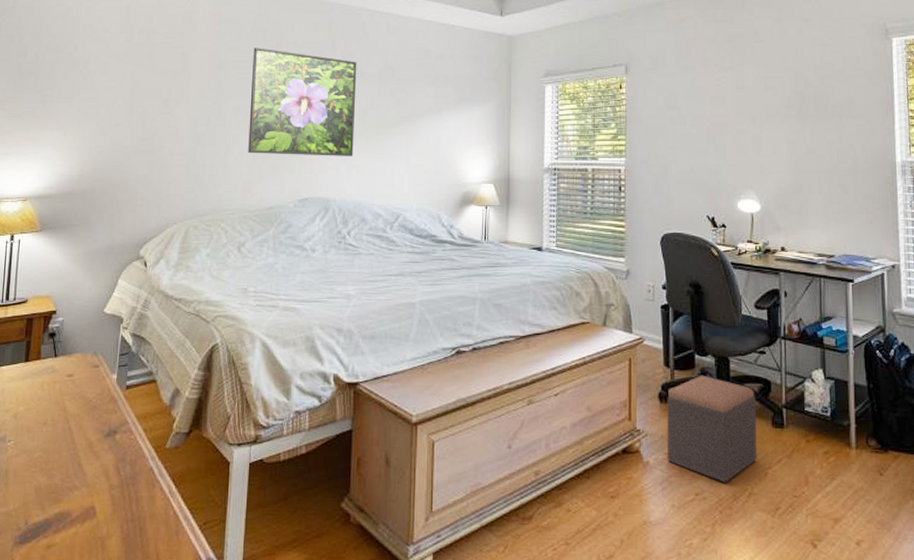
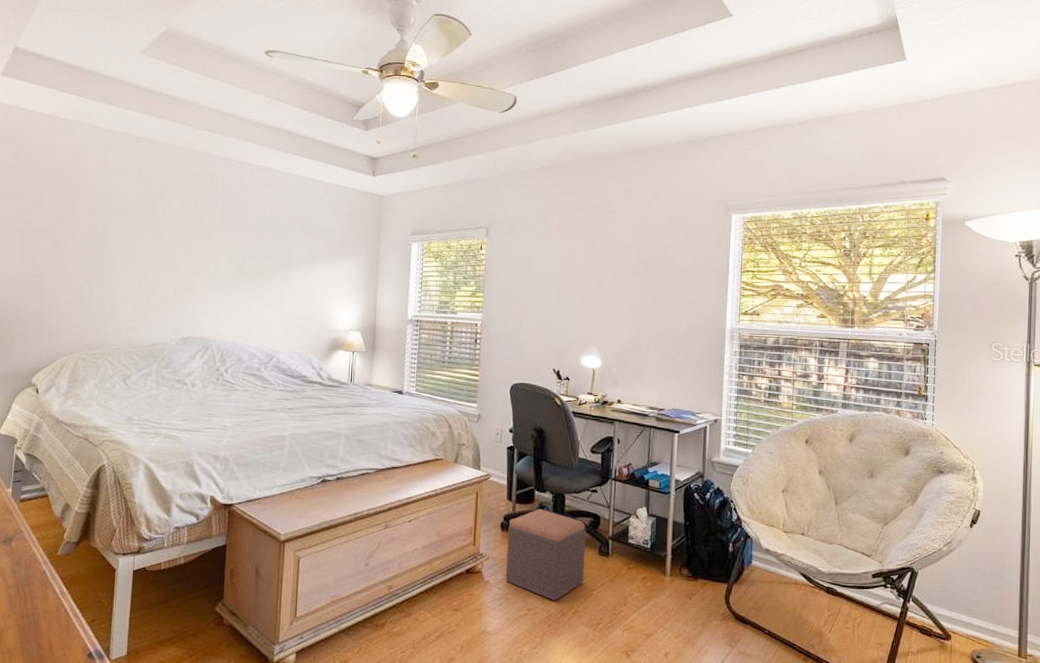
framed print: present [248,47,357,156] -> none [133,194,237,301]

